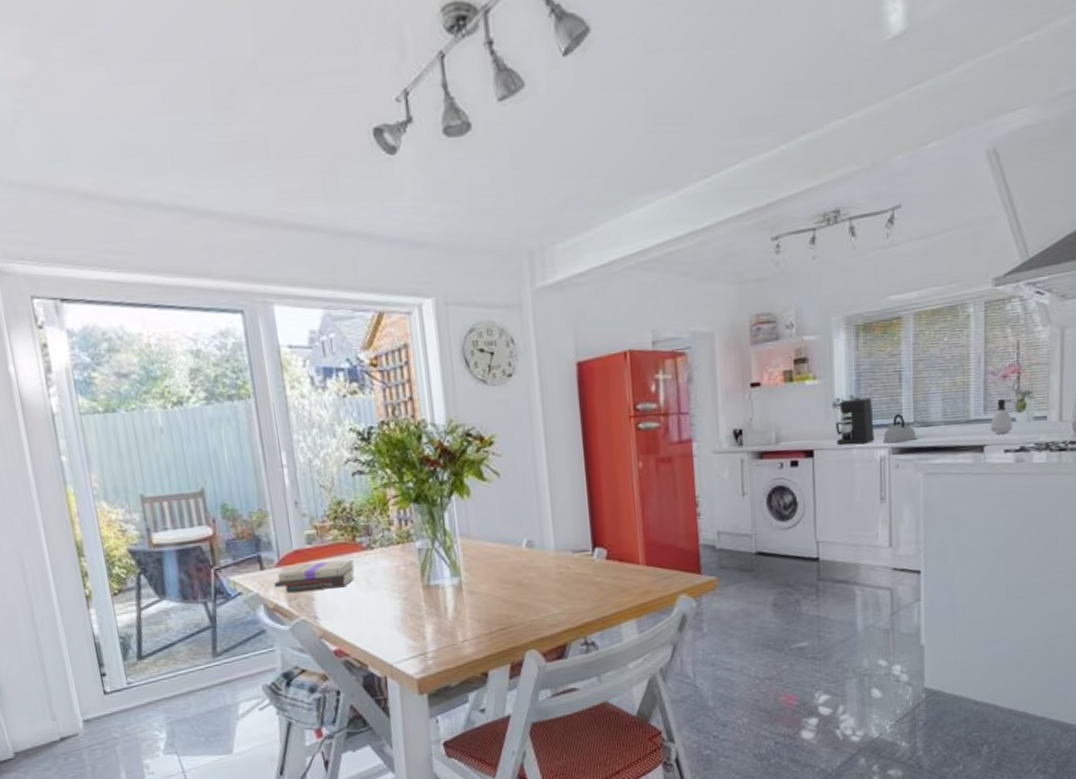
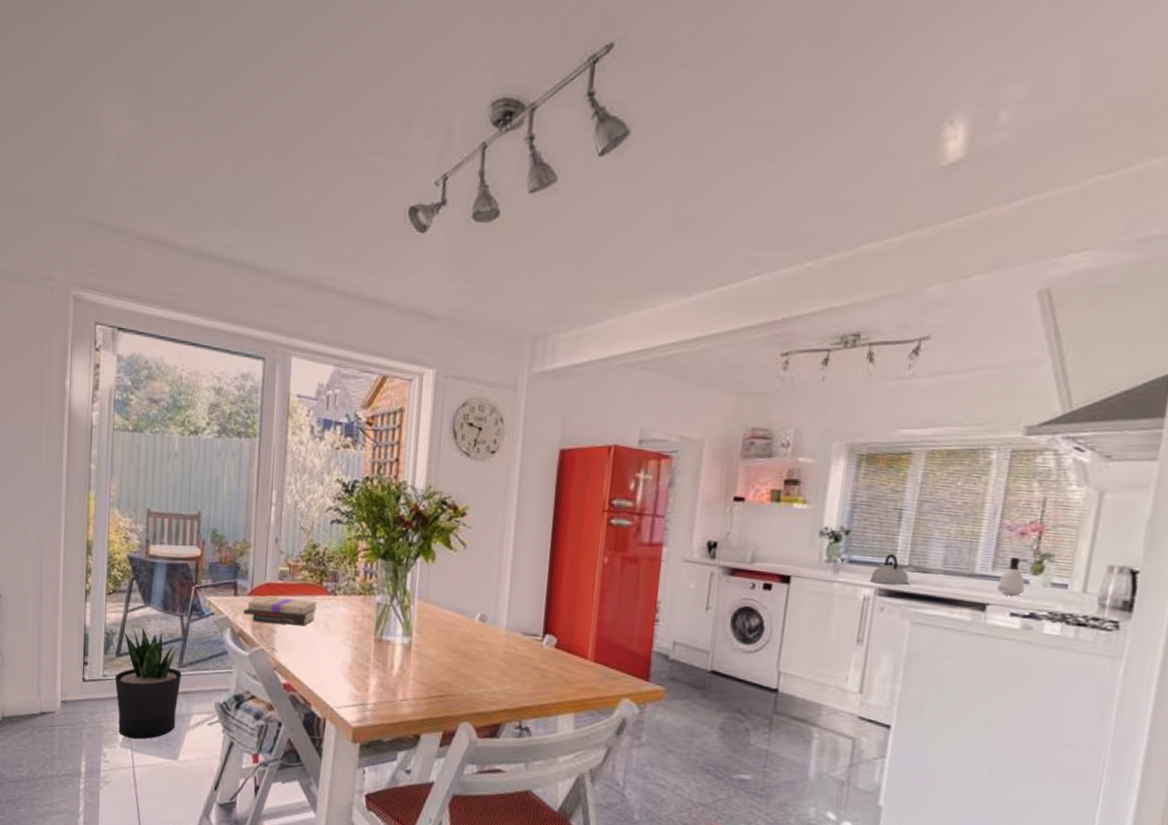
planter: none [141,621,223,743] -> present [114,623,181,739]
coffee maker: present [836,397,874,446] -> none [817,530,865,580]

